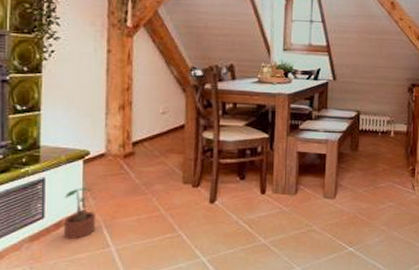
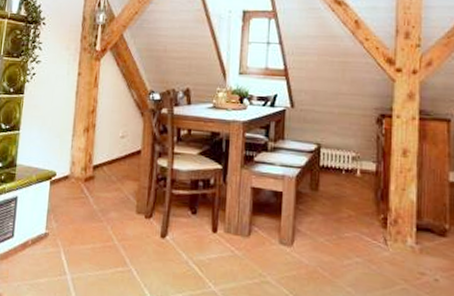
potted plant: present [64,188,95,240] -> none [28,209,56,263]

